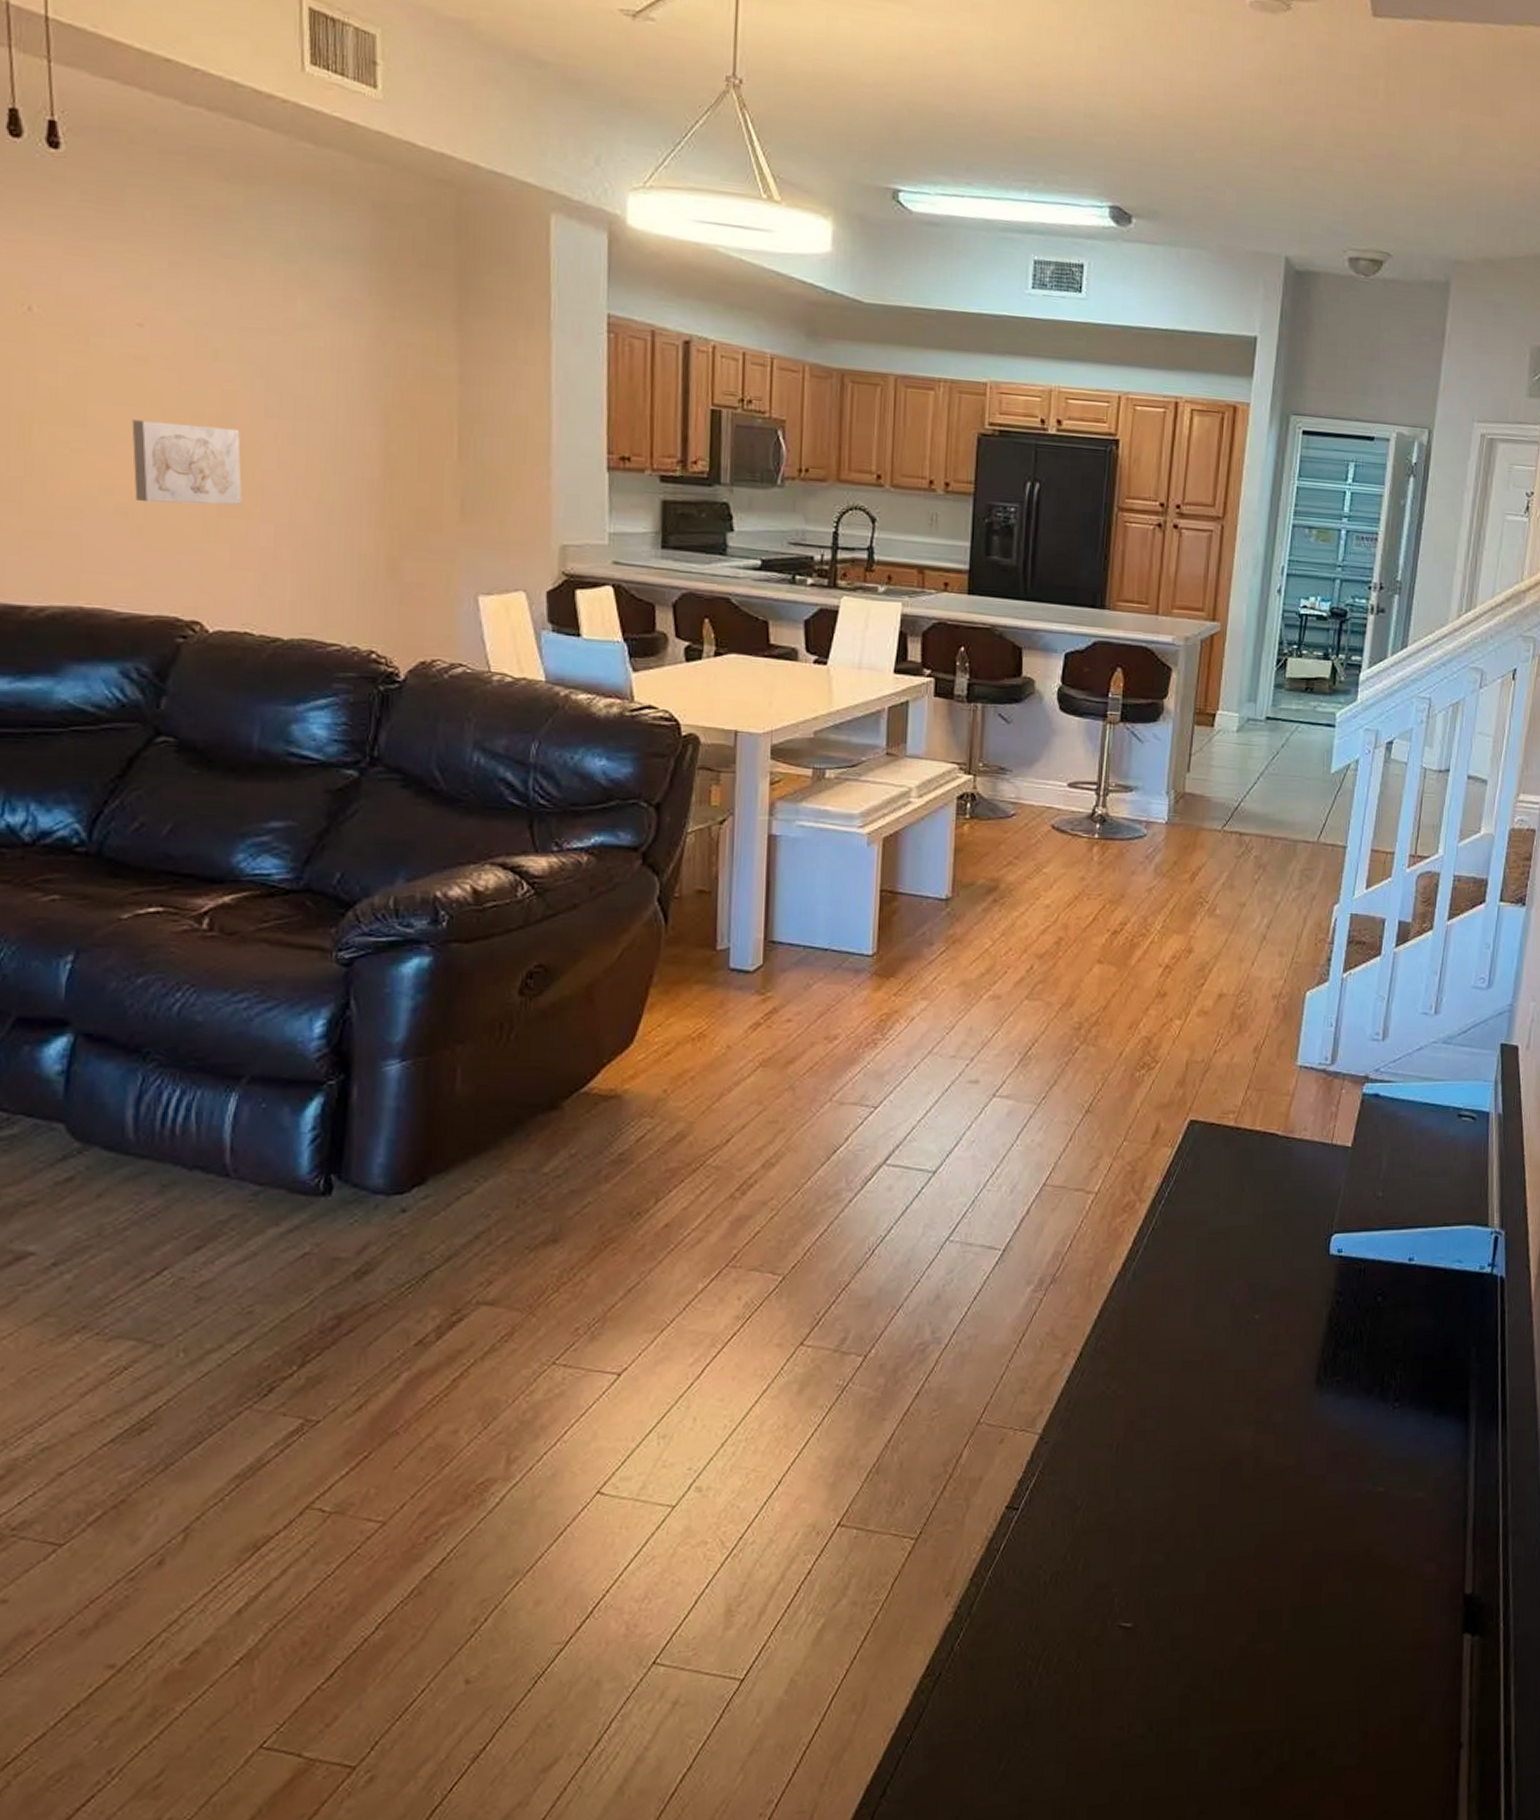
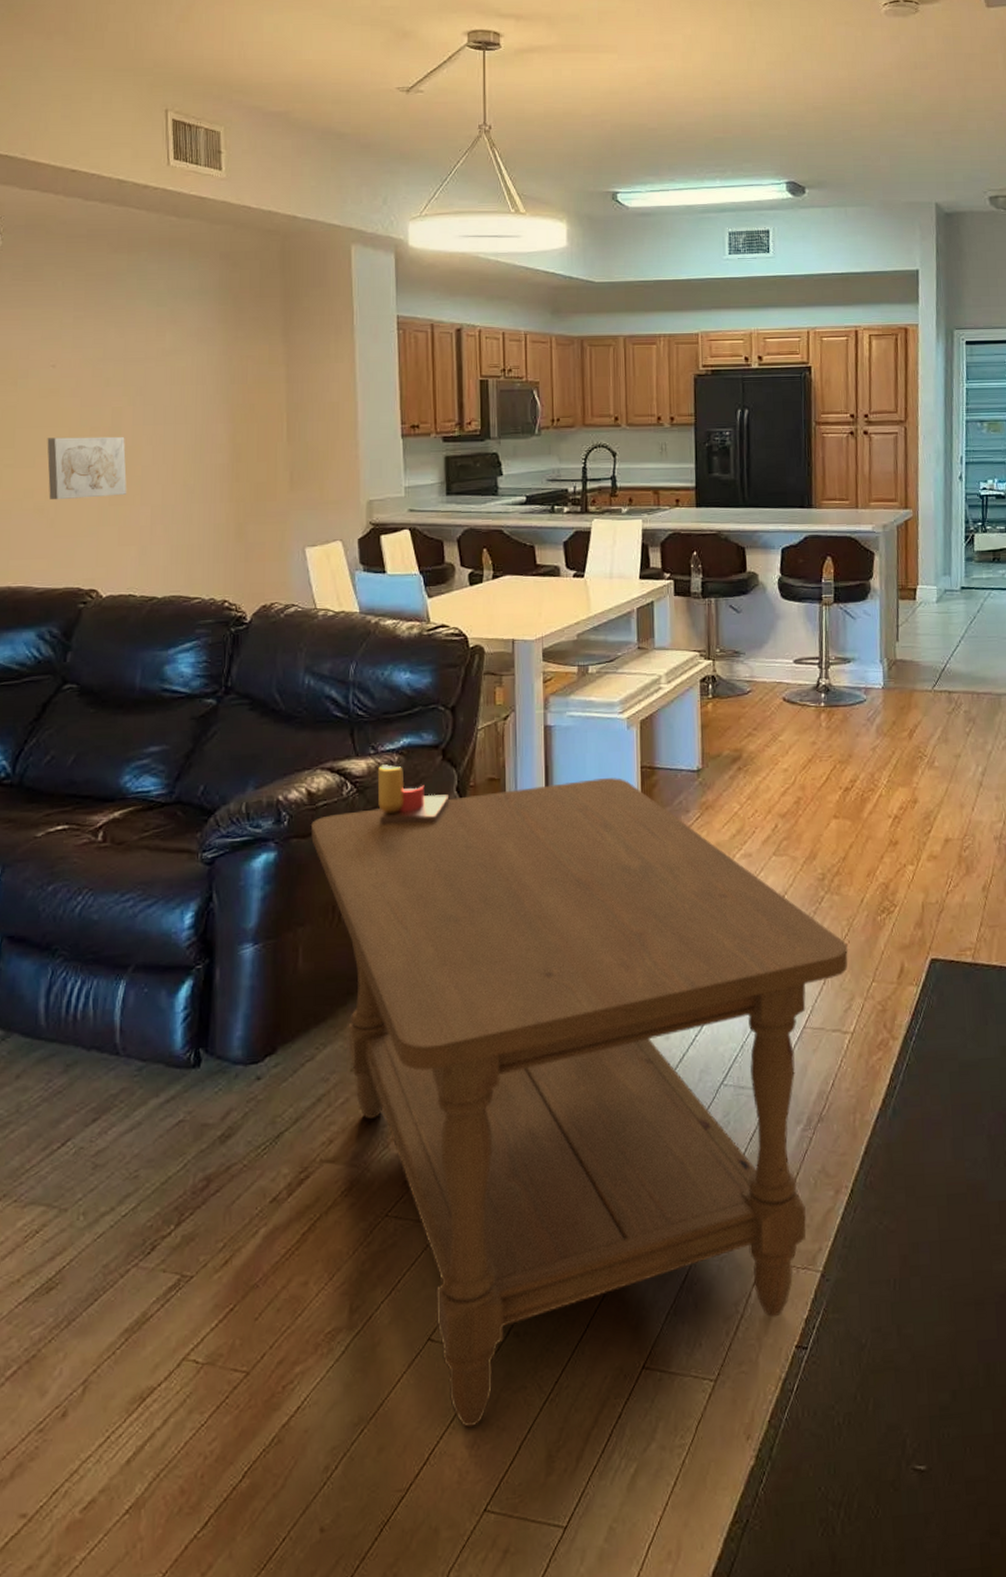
coffee table: none [476,900,1101,1582] -> present [311,778,849,1428]
candle: none [560,865,649,936] -> present [377,764,450,825]

